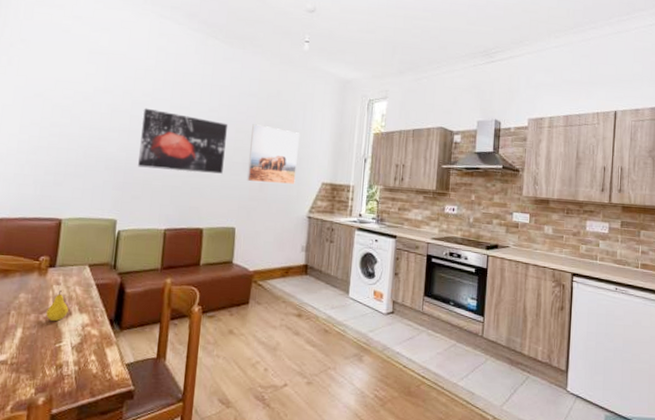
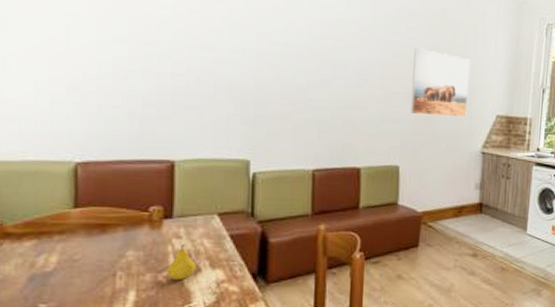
wall art: present [138,108,228,174] -> none [272,24,385,105]

